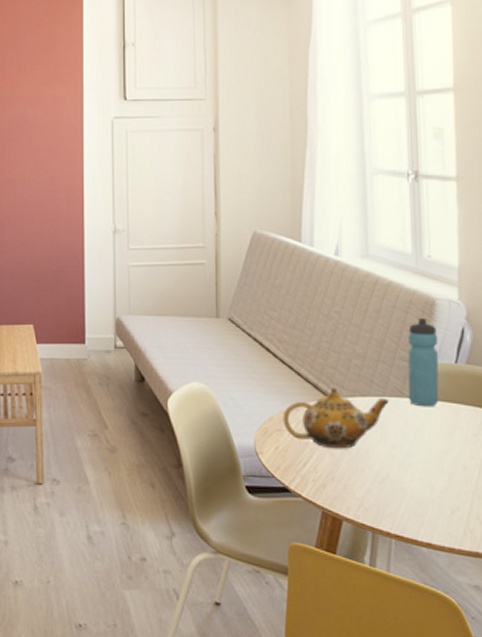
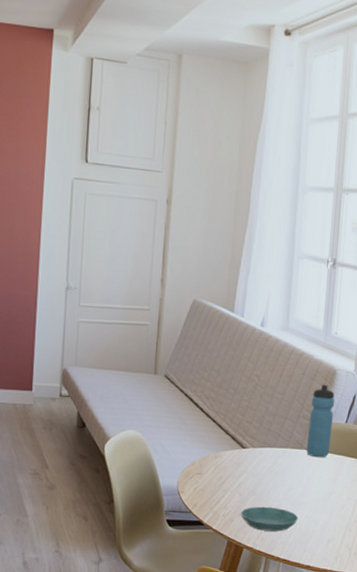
teapot: present [283,388,390,449] -> none [203,439,292,490]
saucer: none [335,468,409,500] -> present [241,506,299,532]

